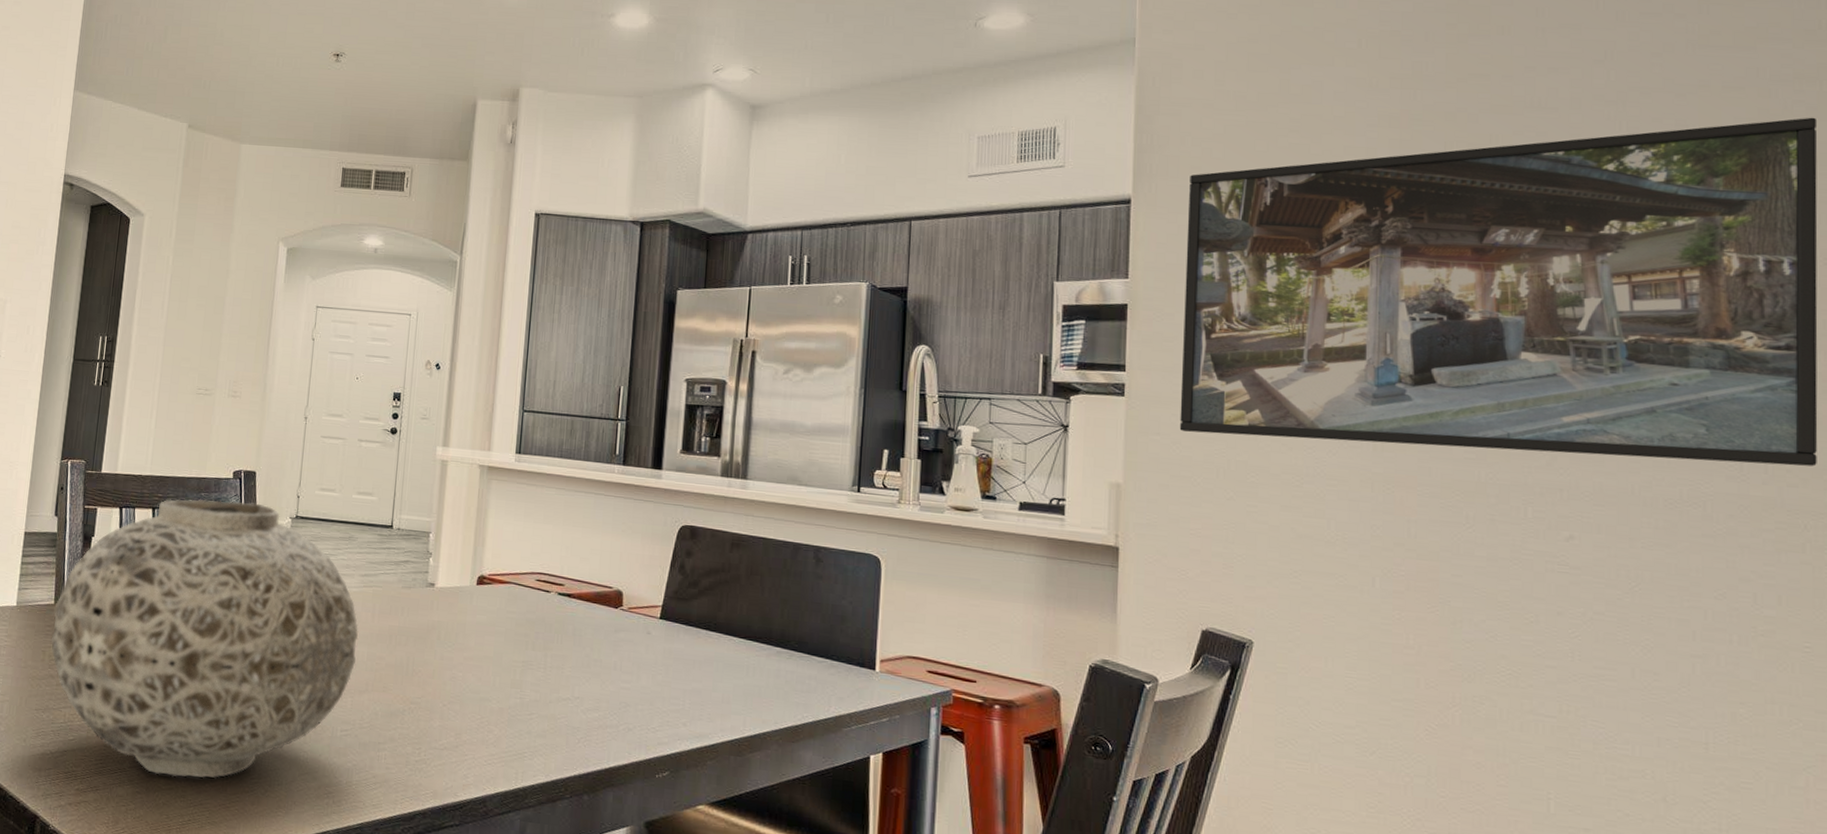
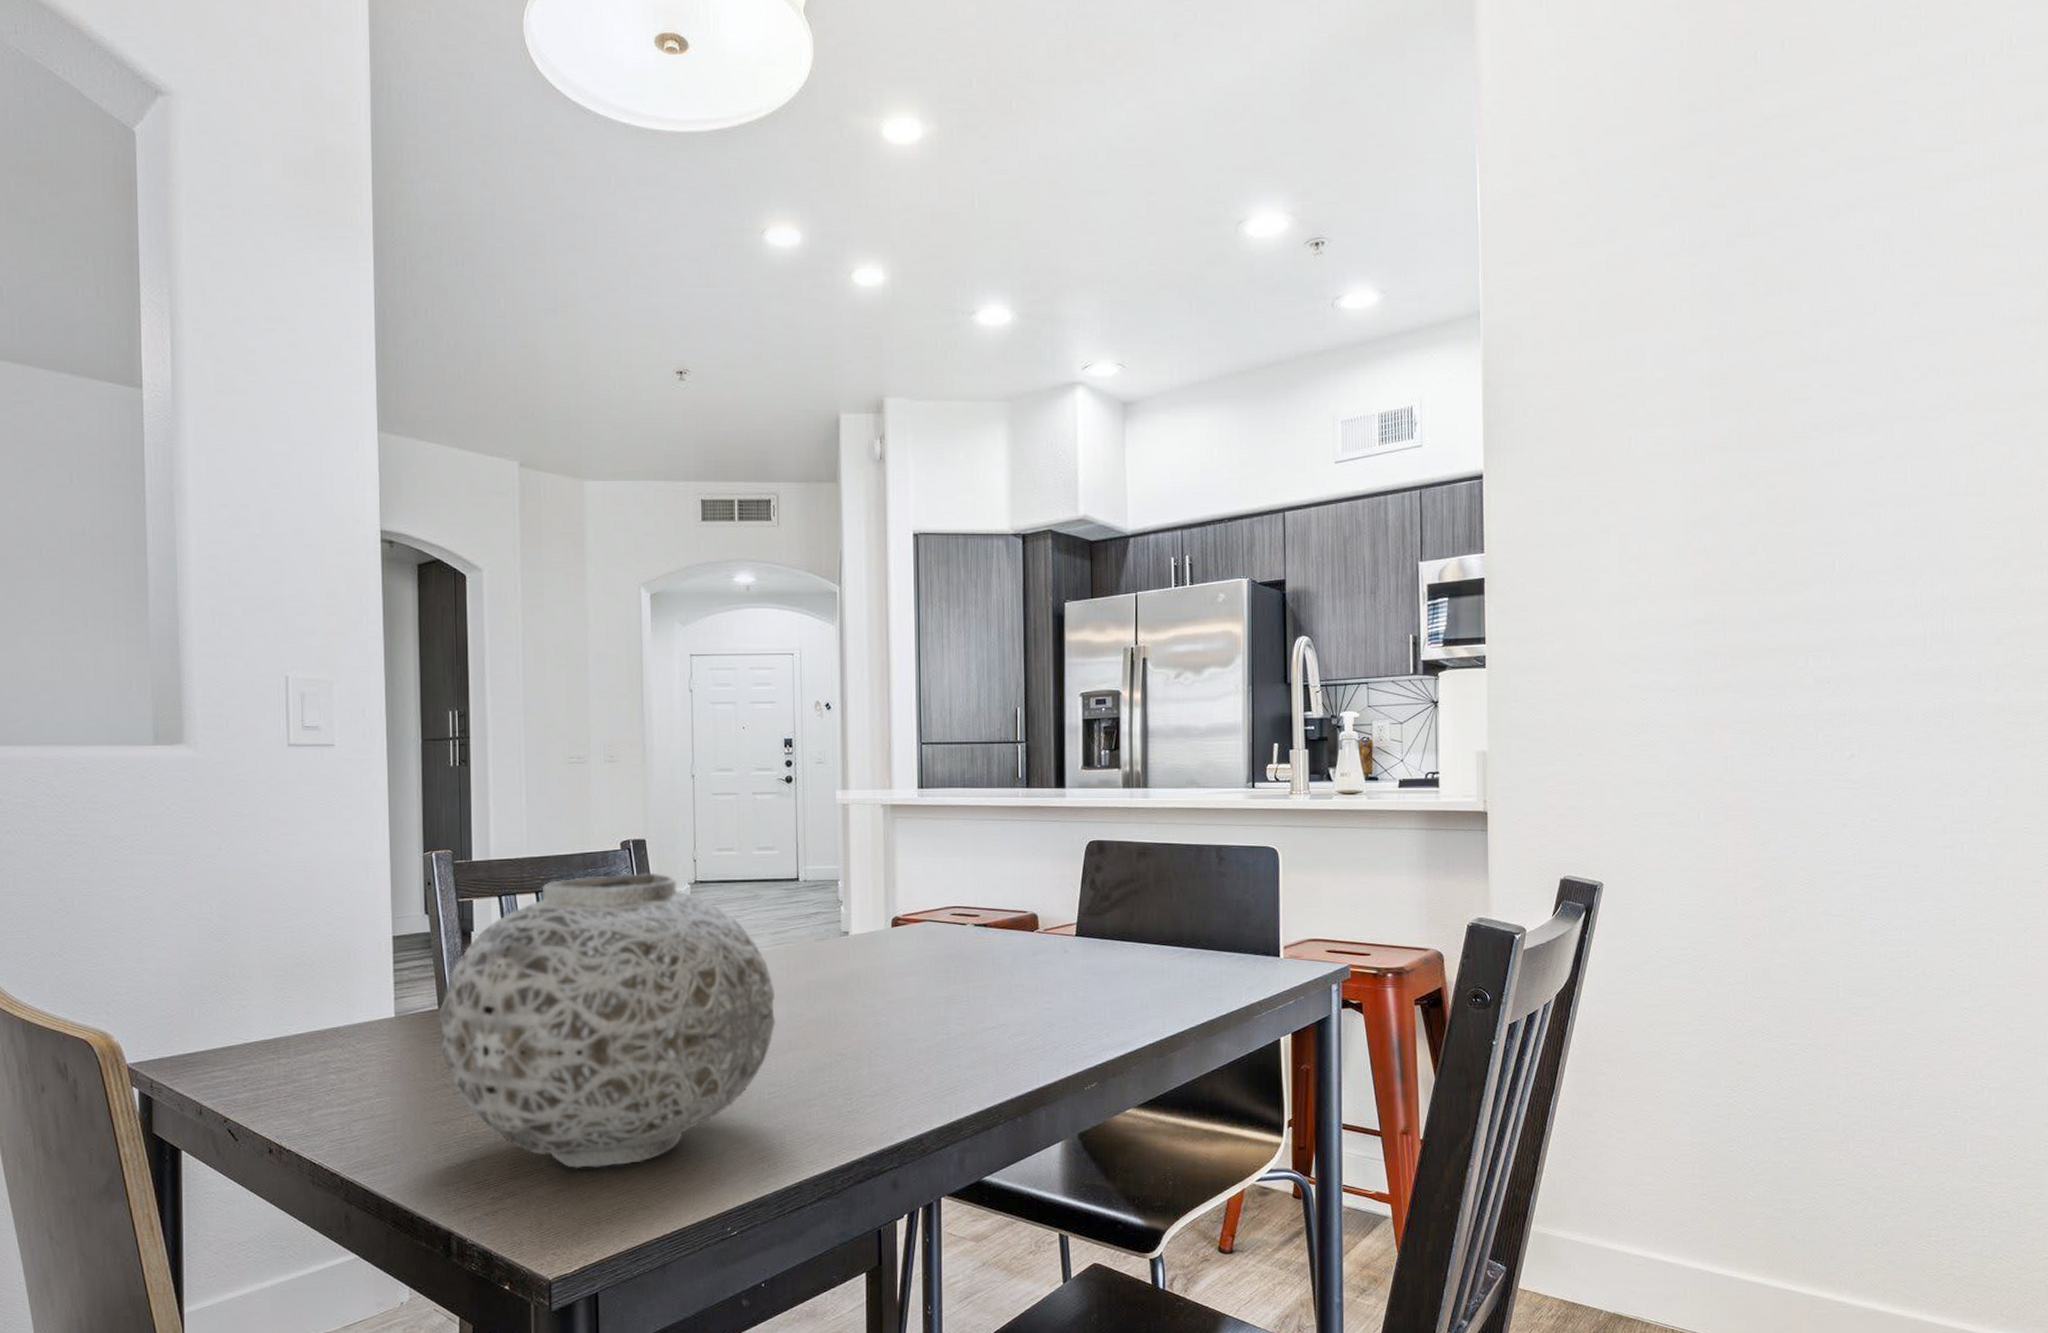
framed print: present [1179,117,1818,466] -> none [1533,356,2037,697]

